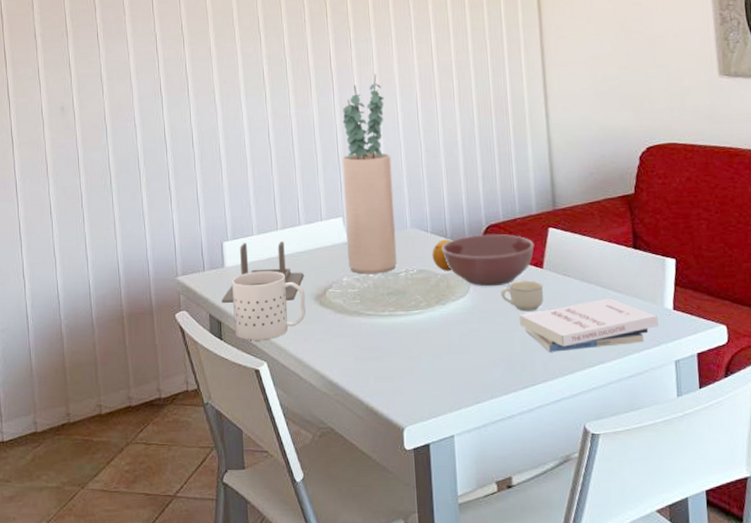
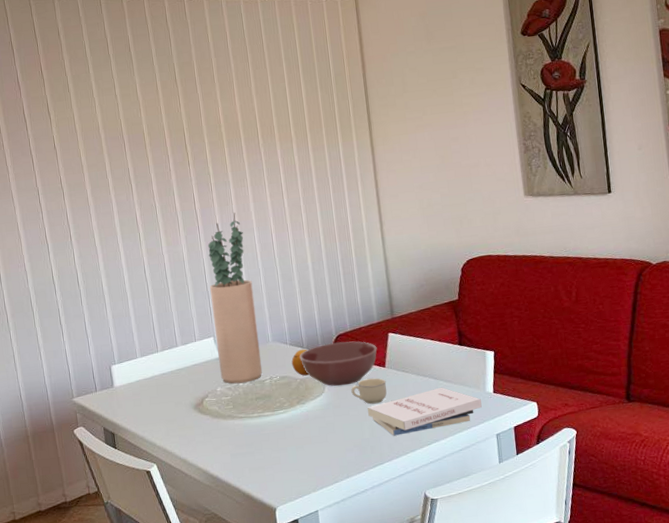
napkin holder: present [221,241,304,303] -> none [113,361,183,418]
mug: present [232,271,306,341] -> none [121,387,187,448]

